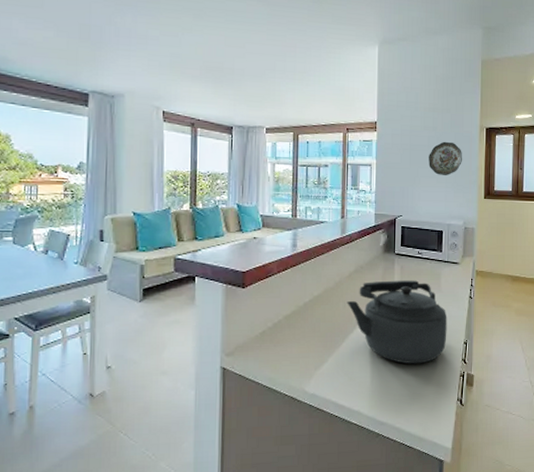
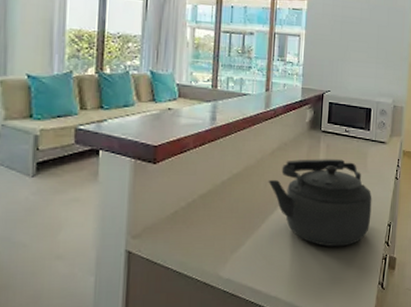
decorative plate: present [429,141,463,175] -> none [360,15,395,51]

